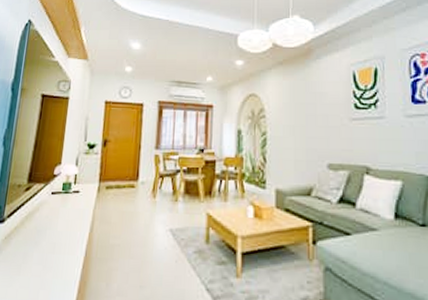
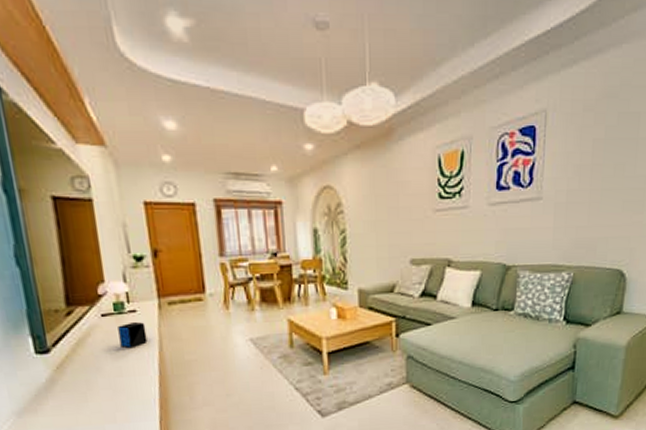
speaker: none [59,201,84,227] -> present [118,321,148,349]

